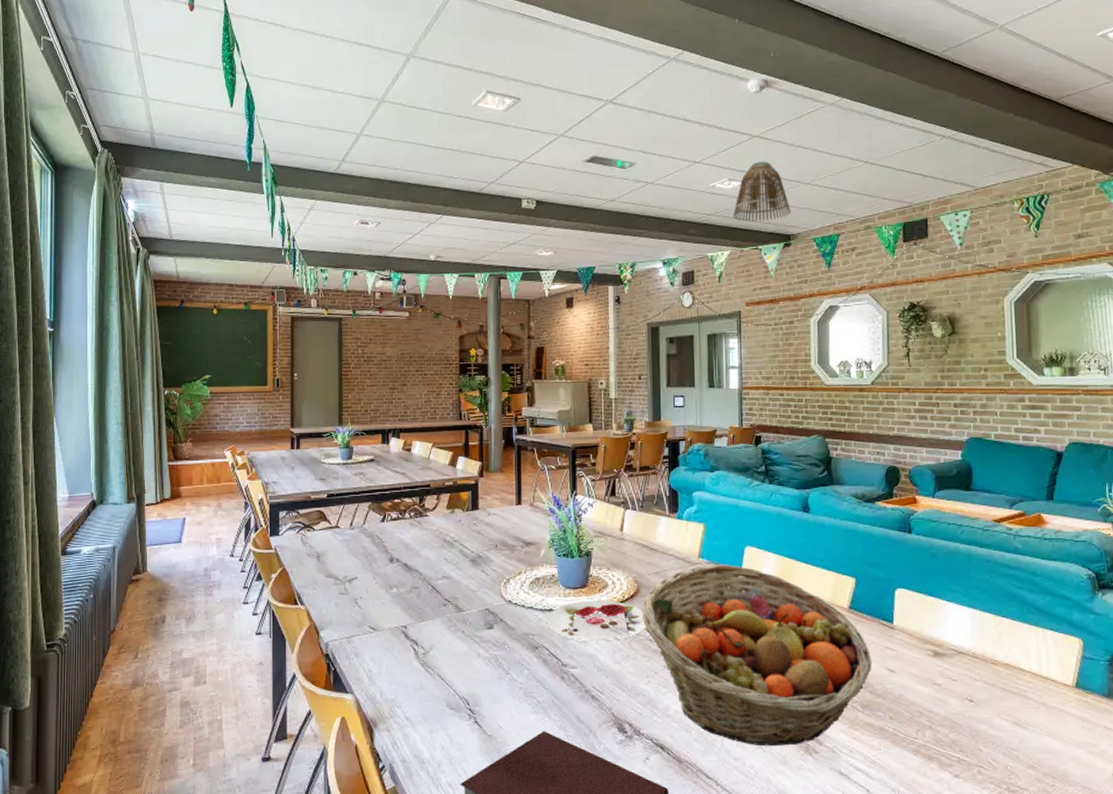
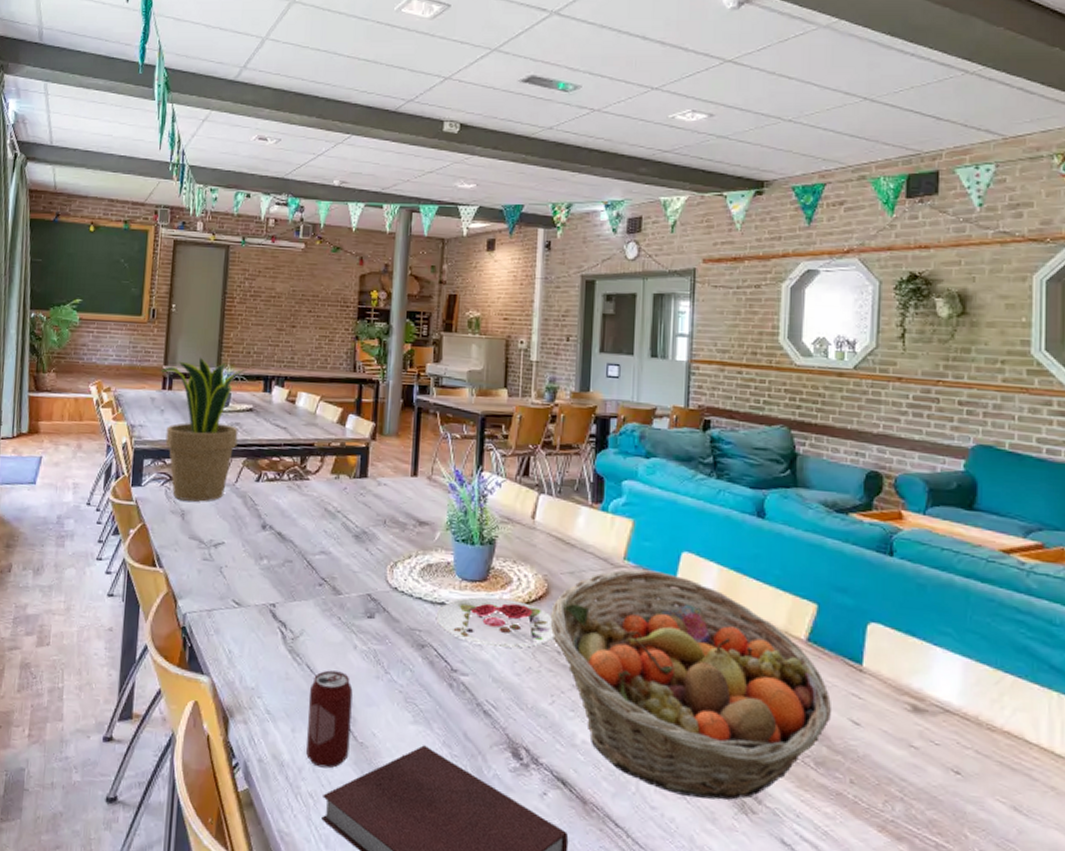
potted plant: none [288,418,367,544] -> present [160,357,248,502]
beverage can: none [442,677,480,760] -> present [306,670,353,769]
lamp shade: present [732,161,791,222] -> none [693,91,767,163]

